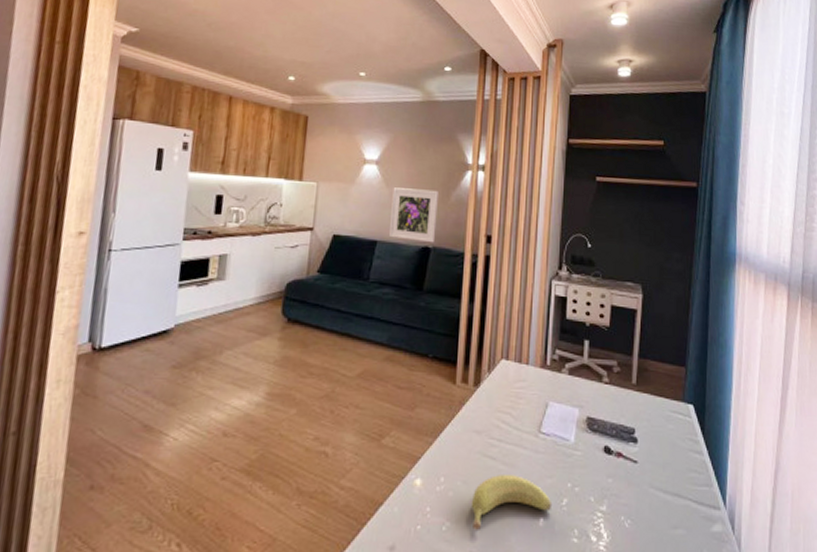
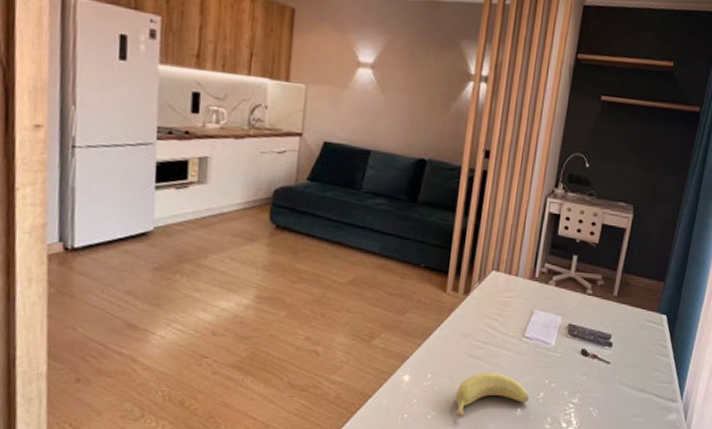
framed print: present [390,187,438,243] -> none [384,95,438,156]

